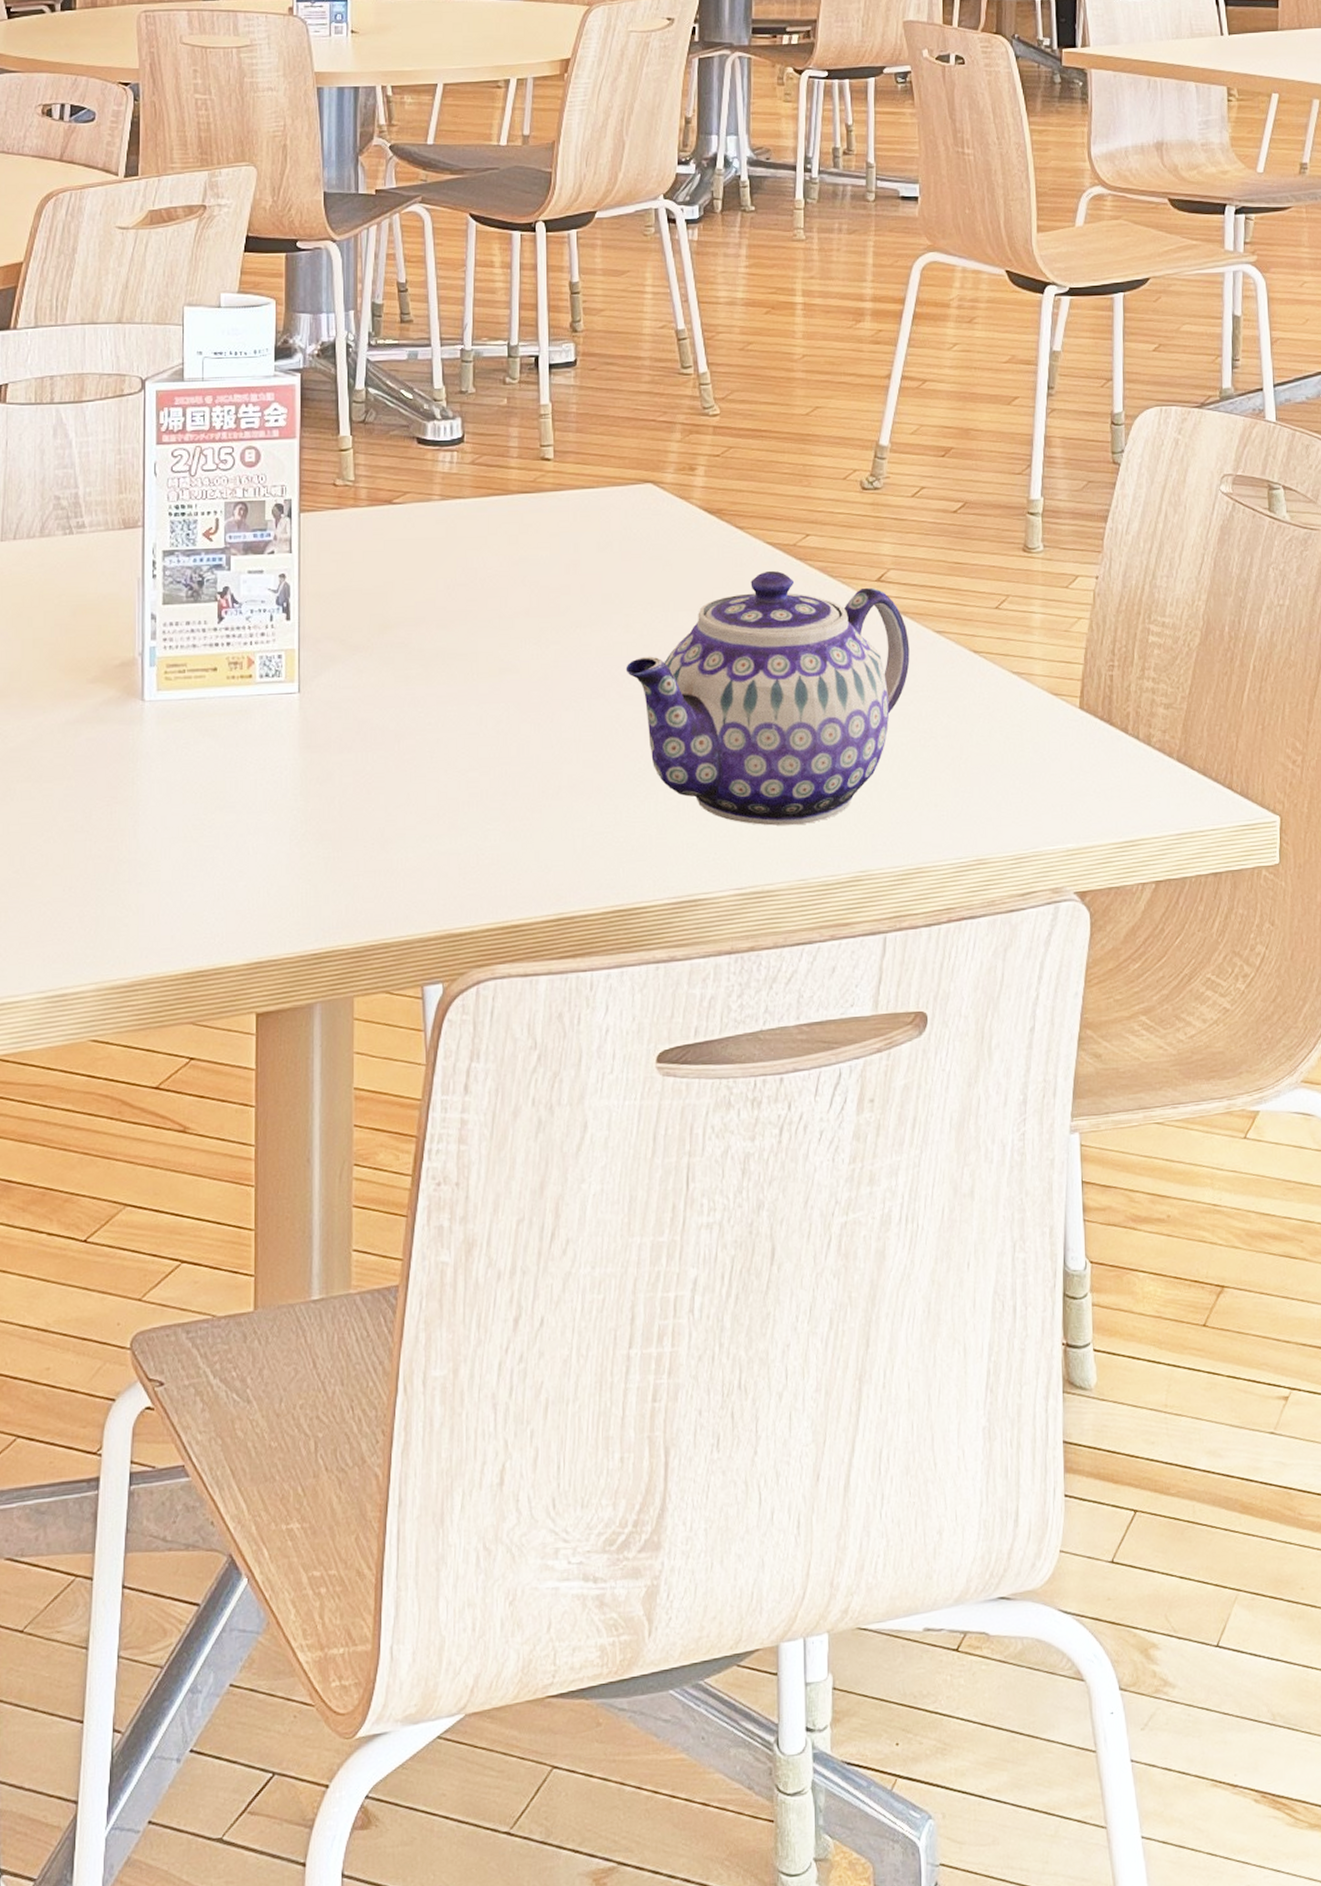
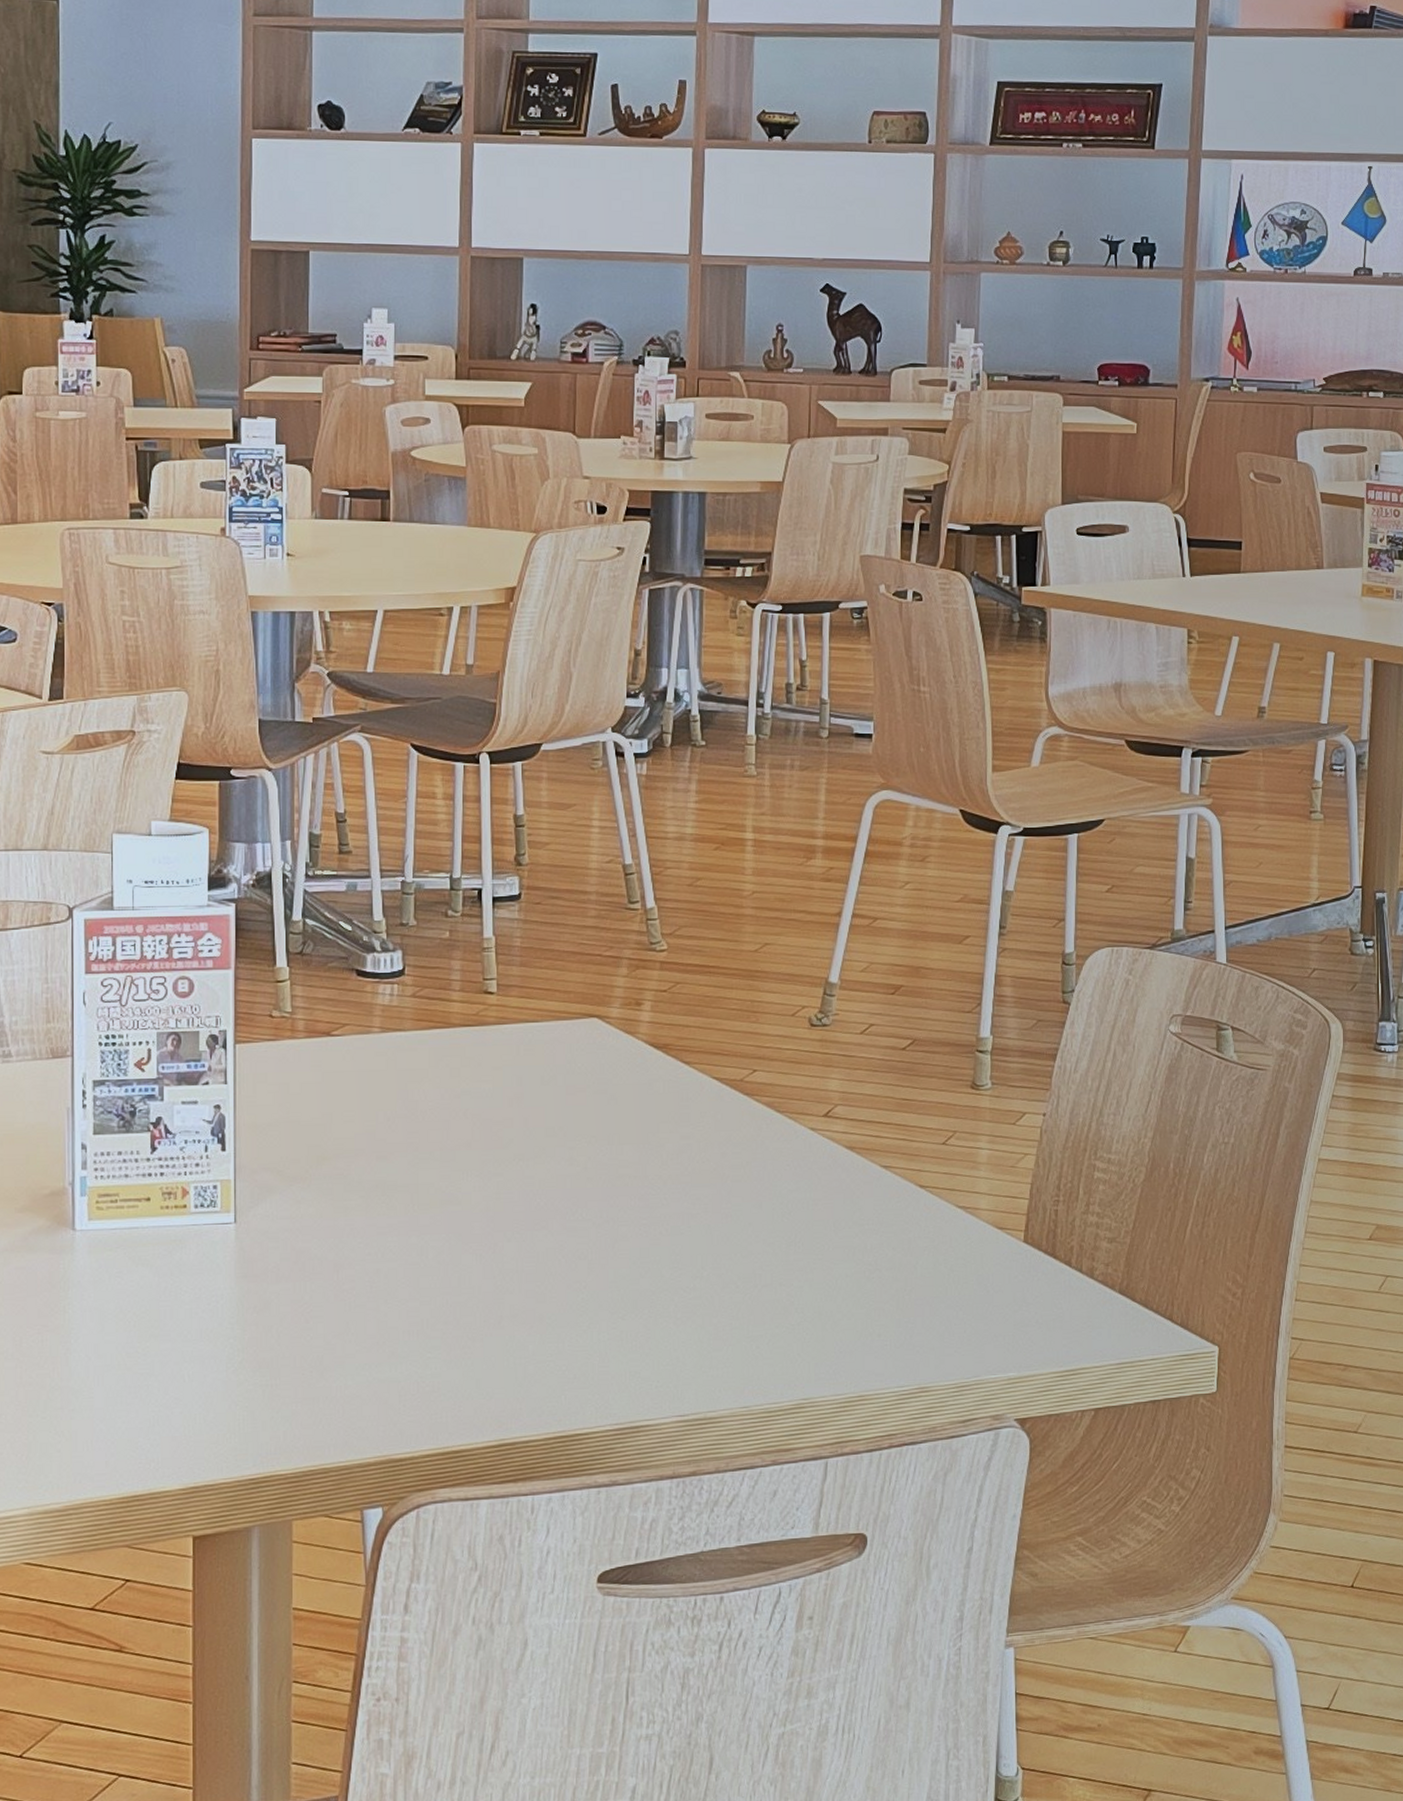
teapot: present [625,570,910,826] -> none [569,1105,856,1355]

